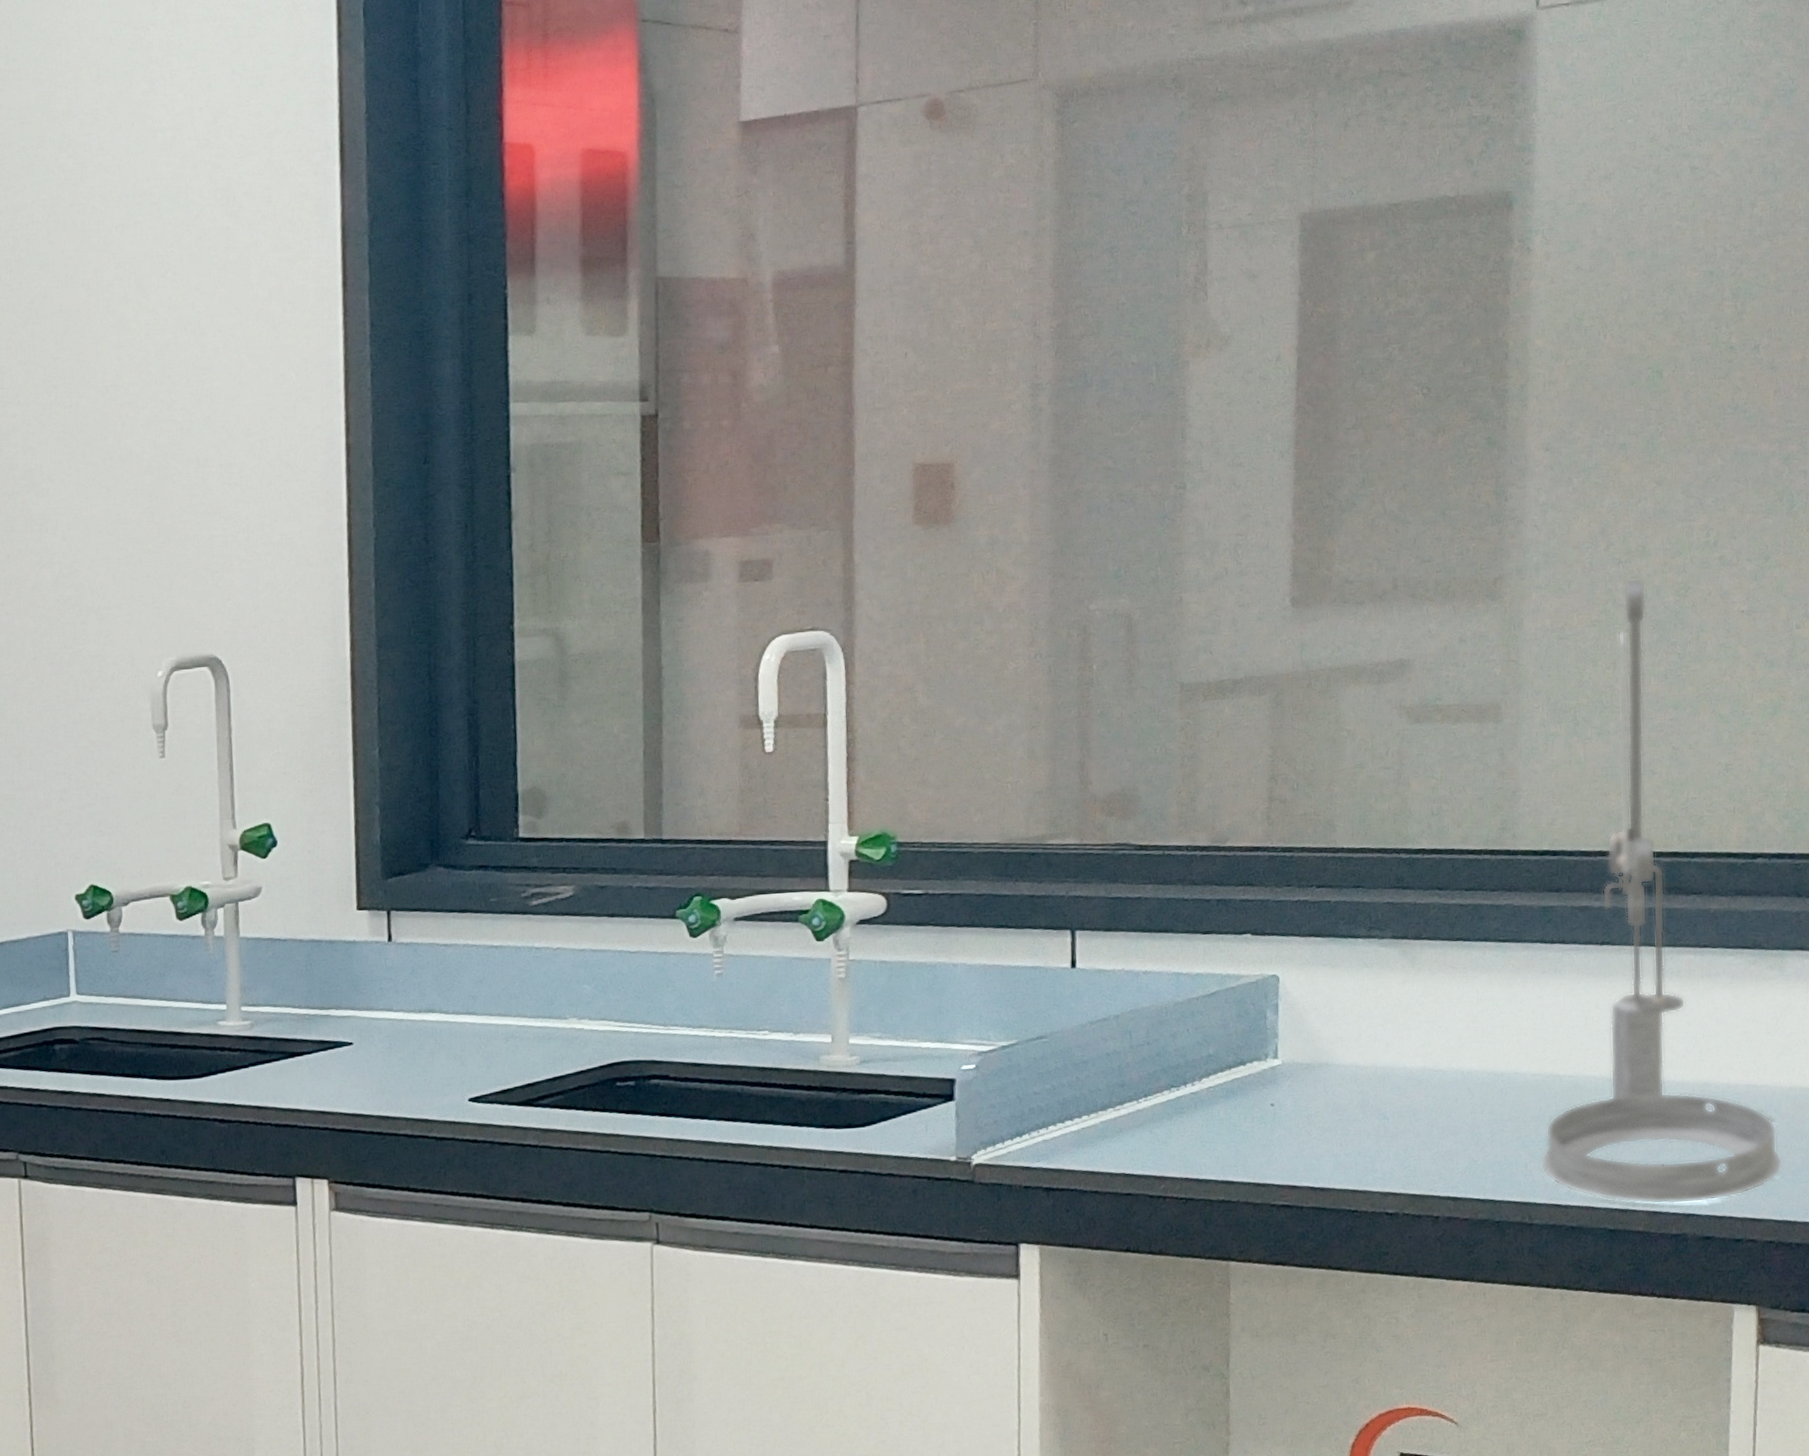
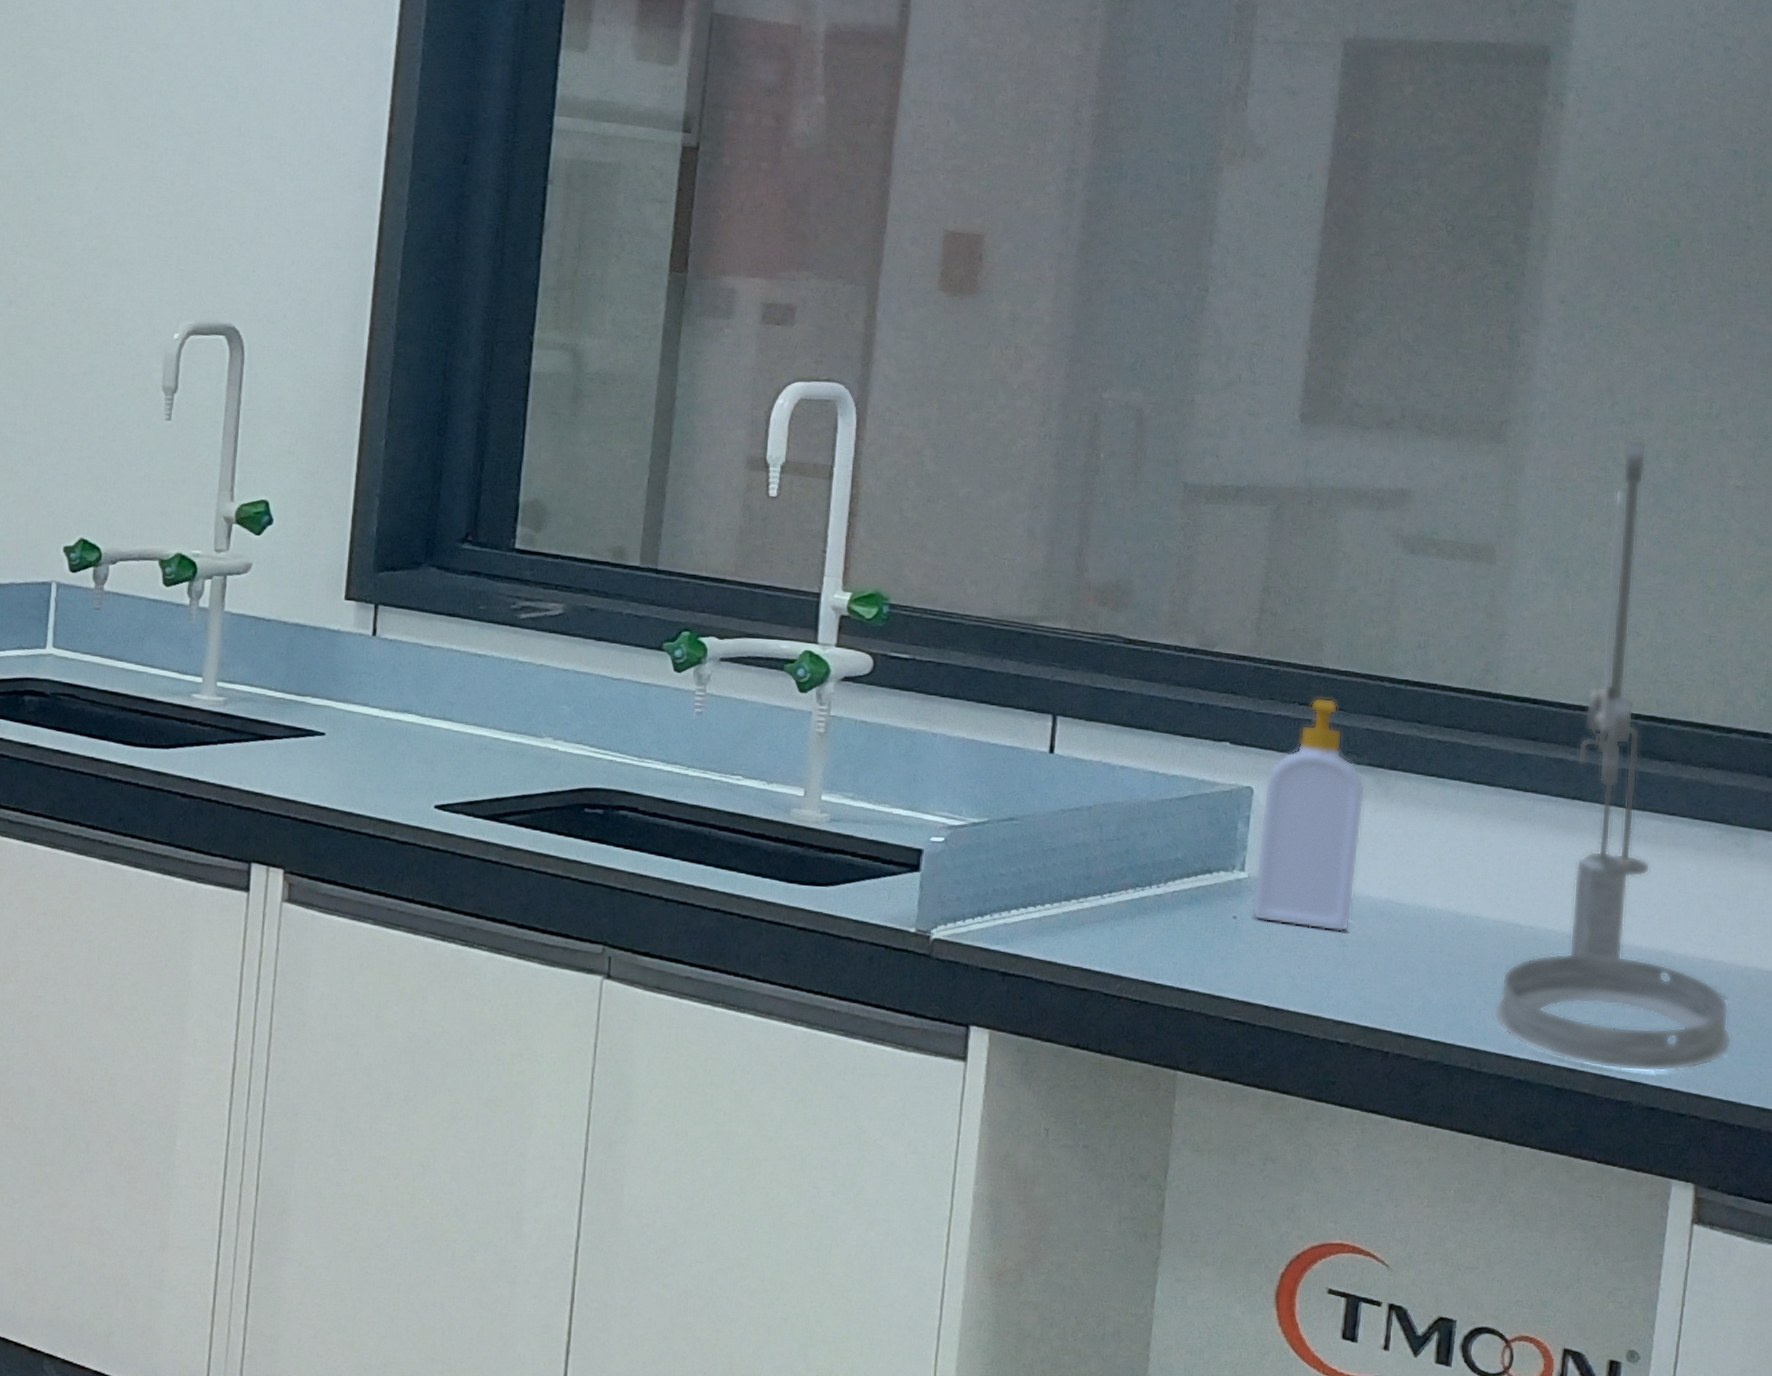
soap bottle: none [1288,877,1392,1106] -> present [1251,697,1366,933]

